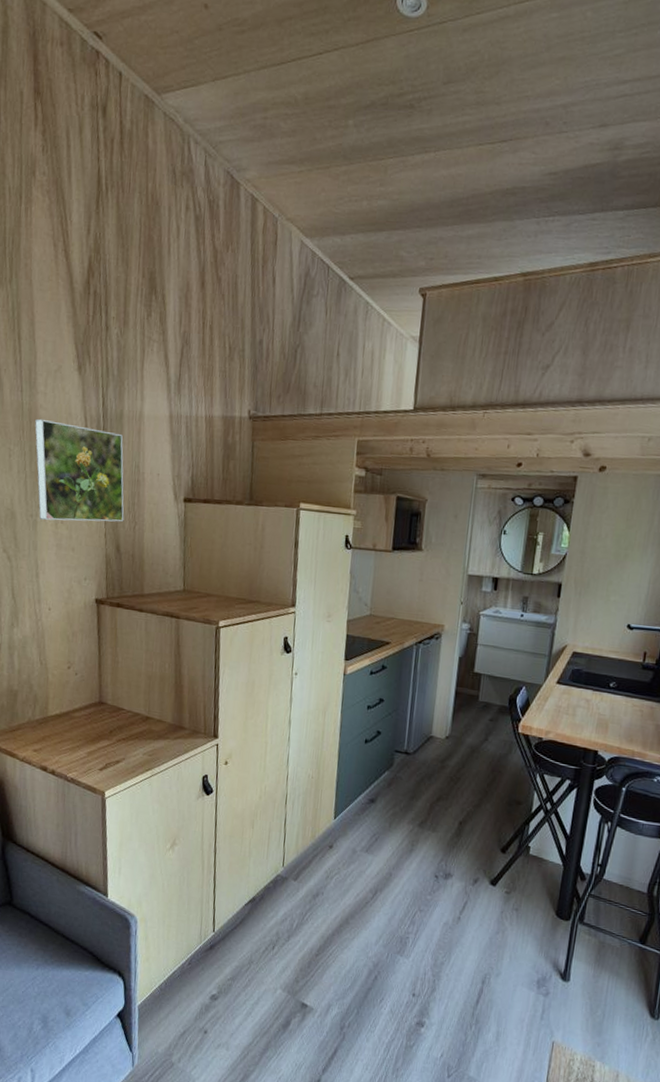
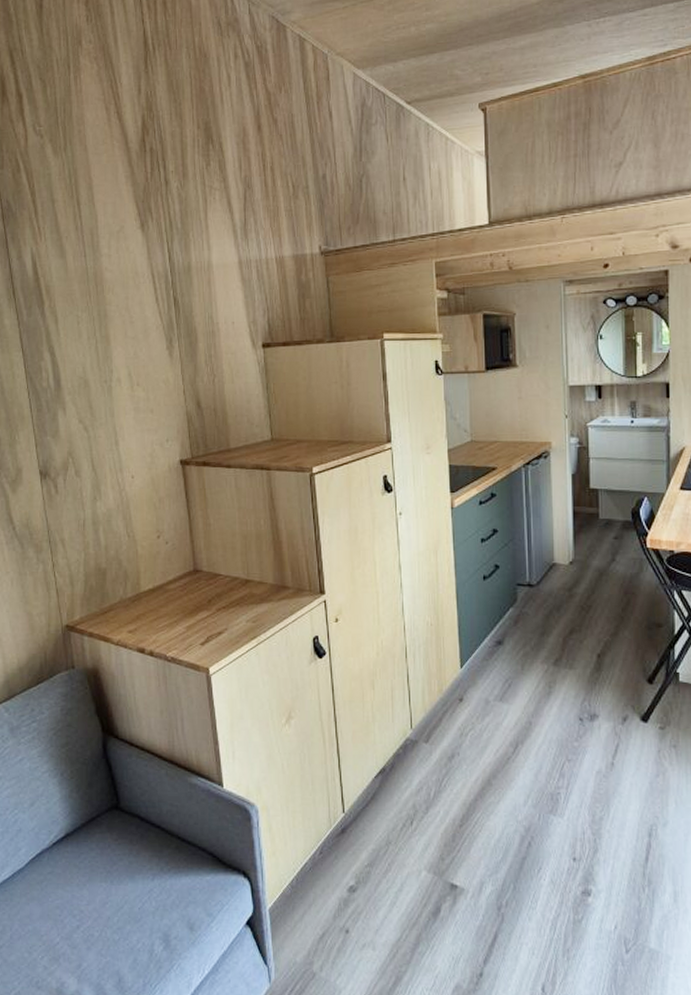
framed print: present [35,418,124,522] -> none [101,281,202,384]

